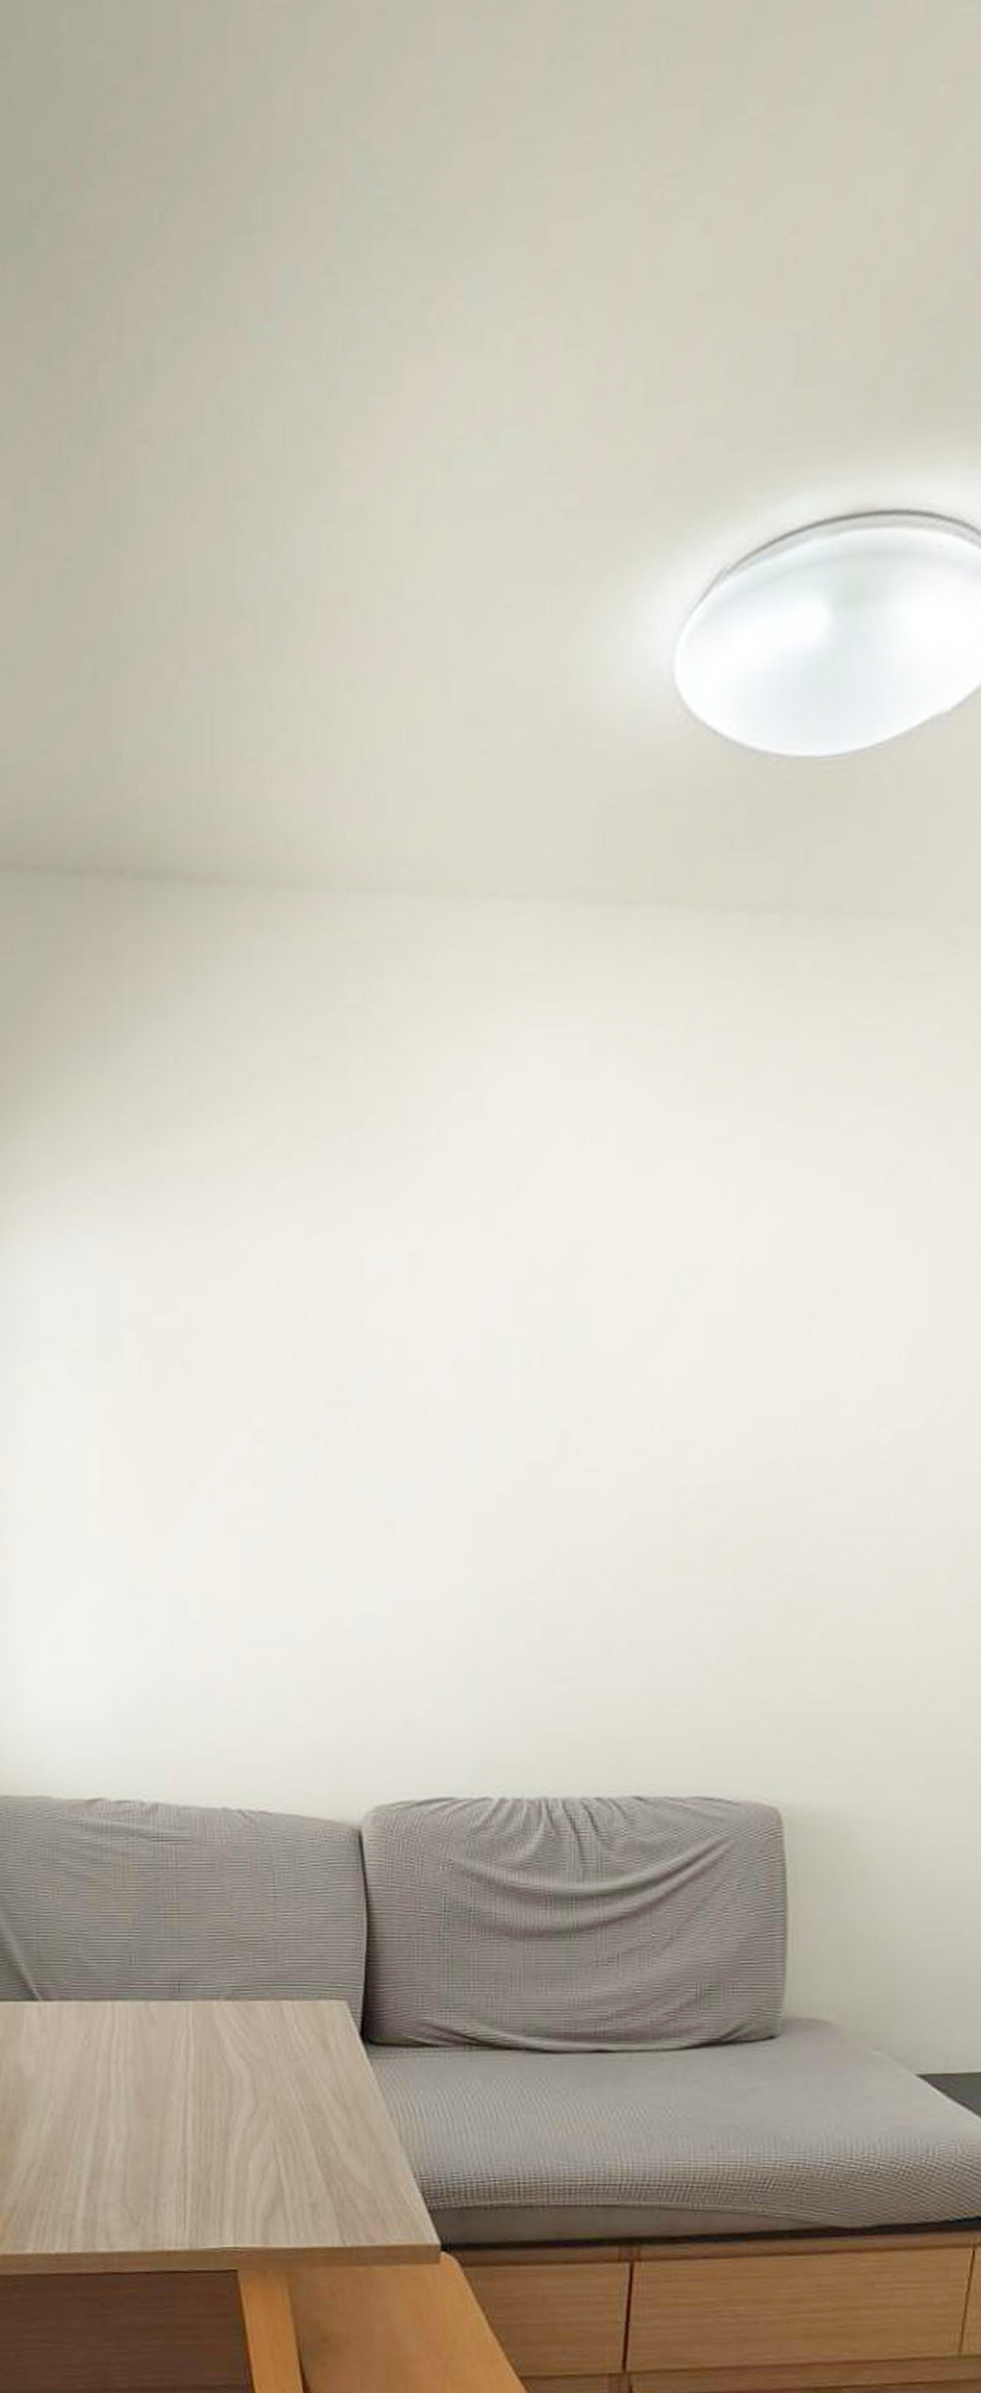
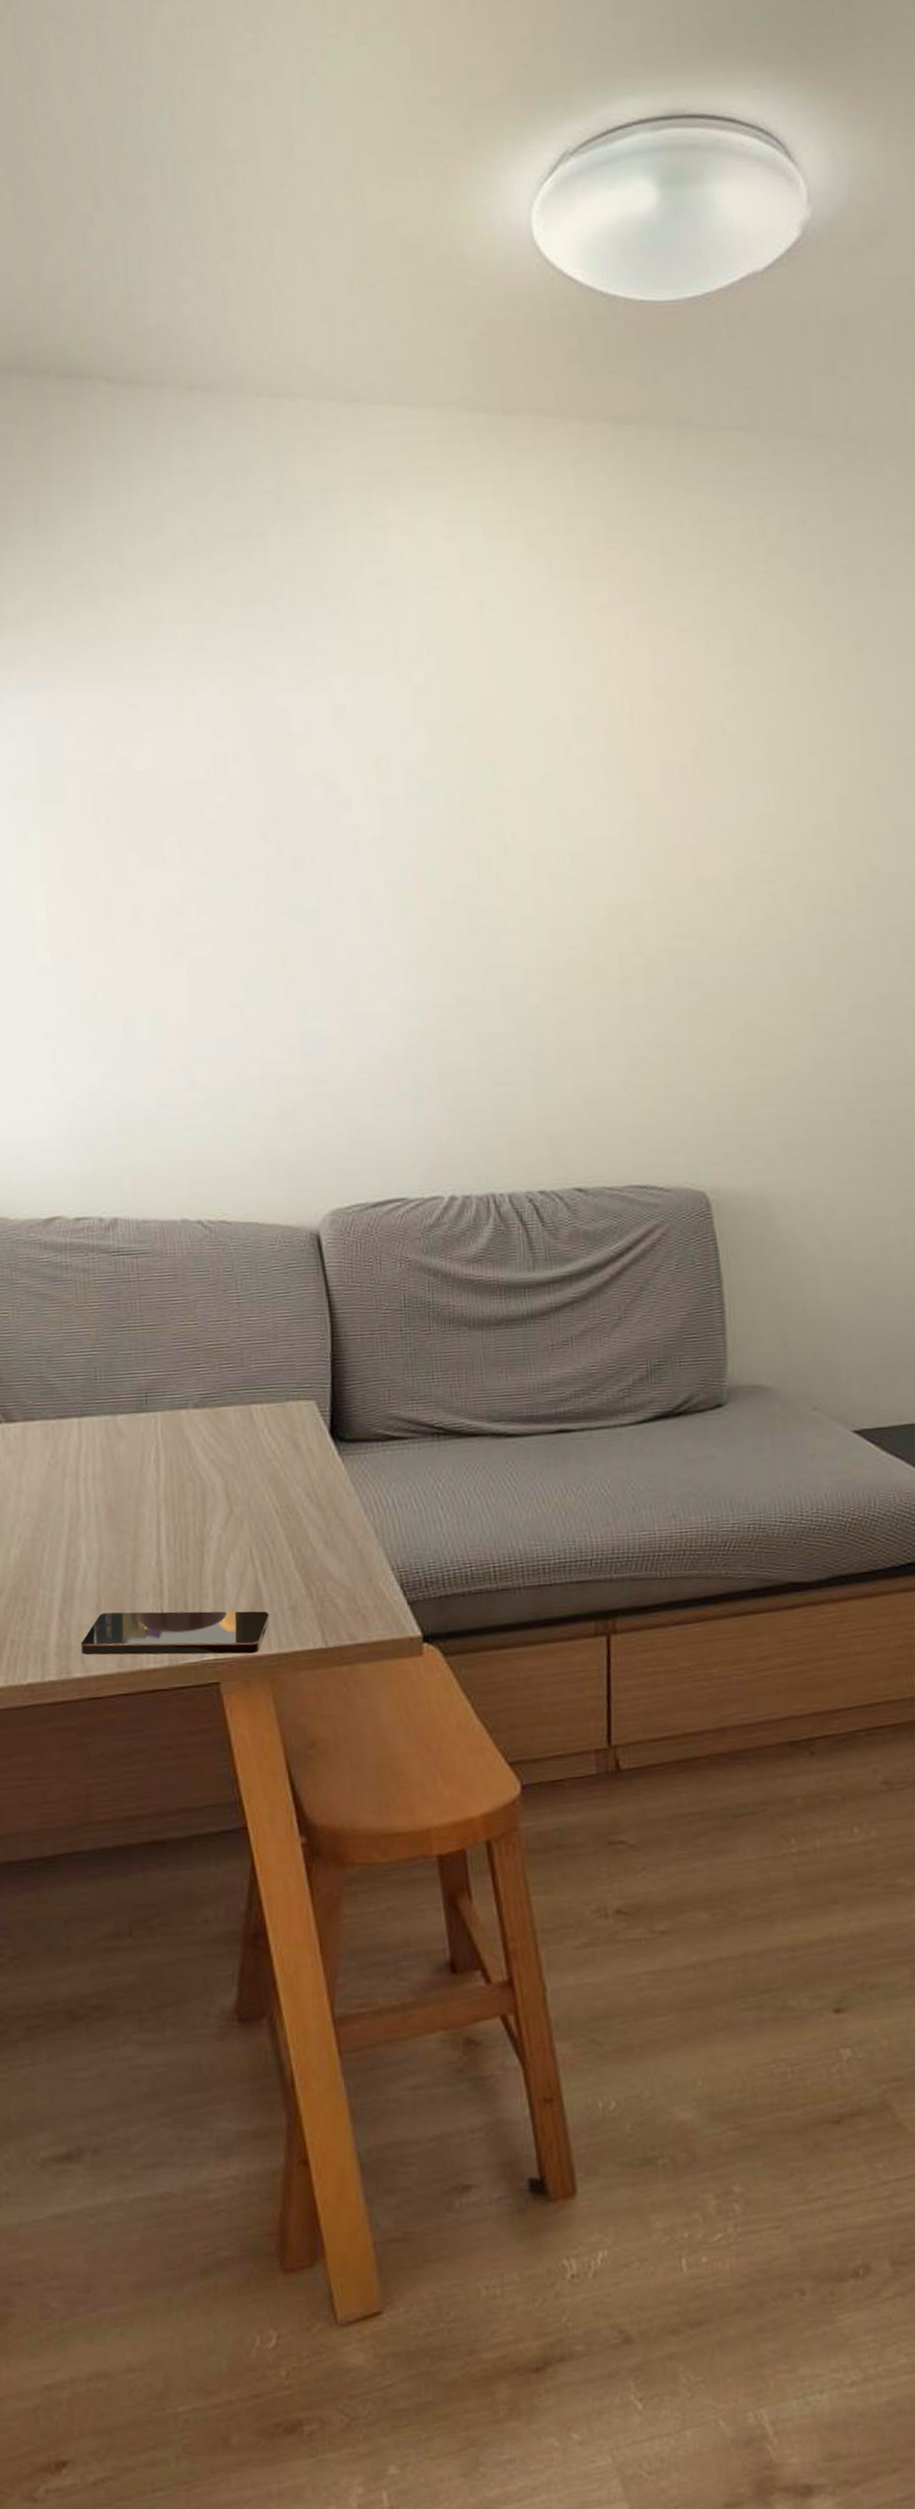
phone: none [106,2192,289,2246] -> present [81,1611,270,1656]

